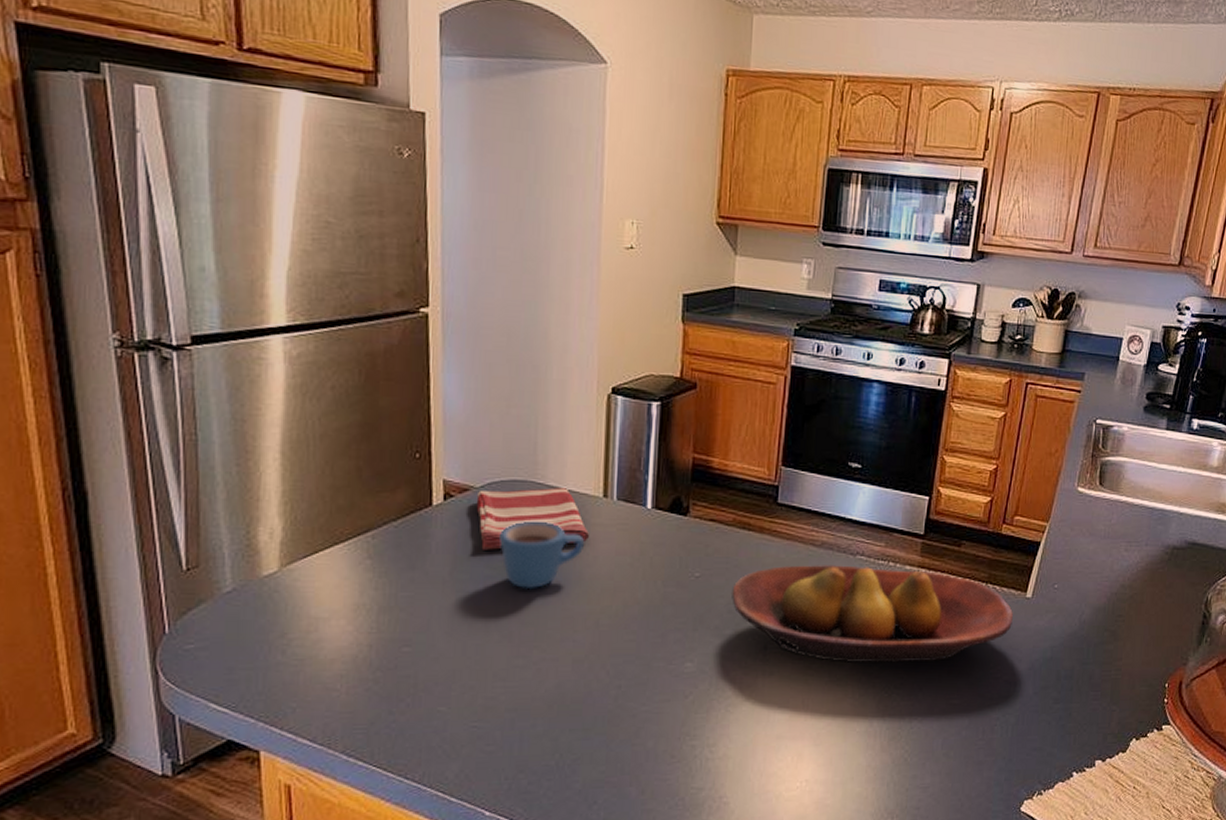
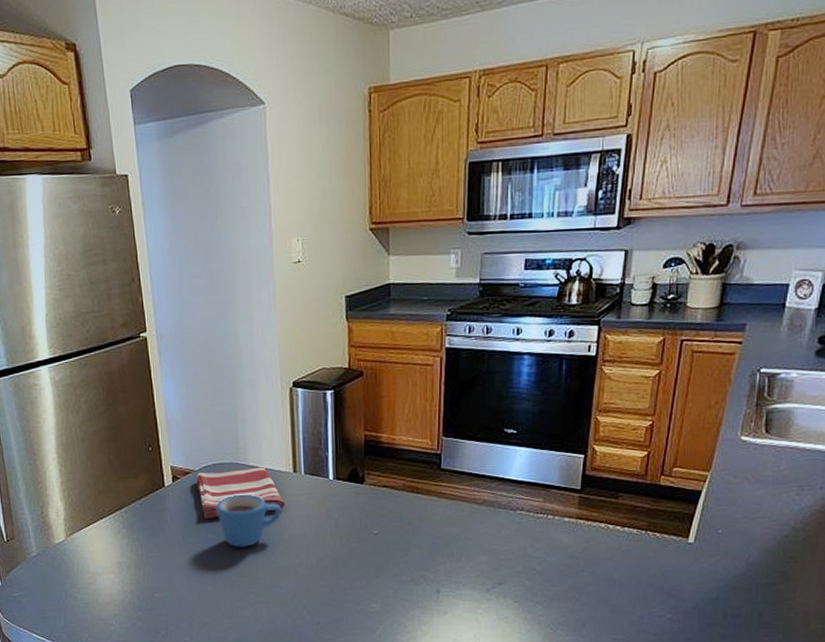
fruit bowl: present [732,565,1013,663] -> none [406,520,675,604]

